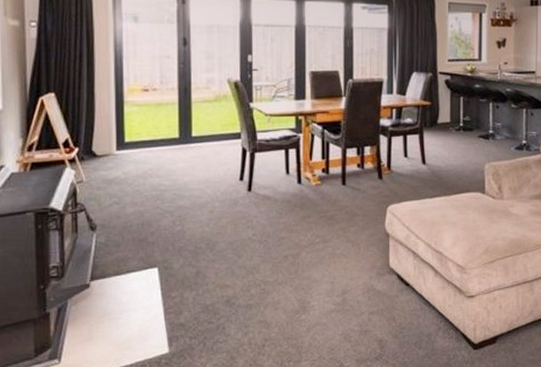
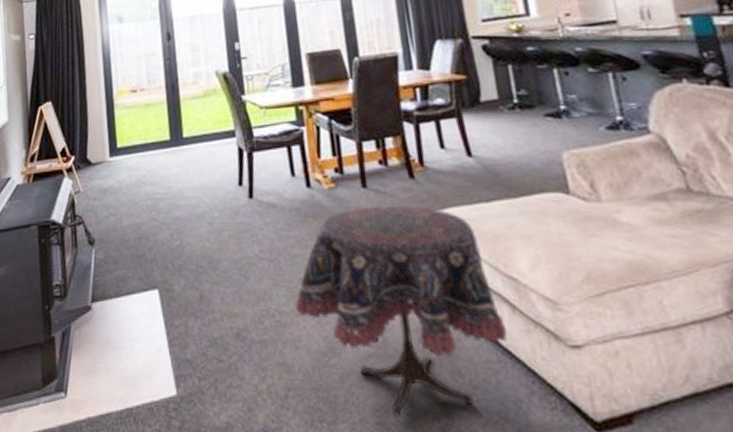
side table: none [278,199,430,352] -> present [295,205,508,416]

